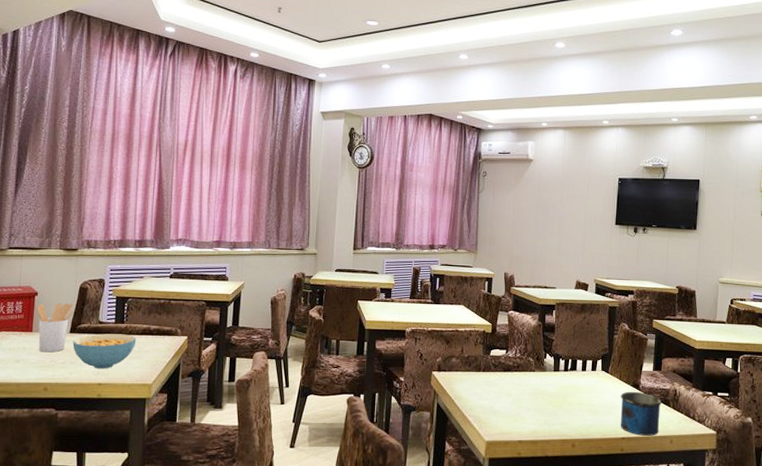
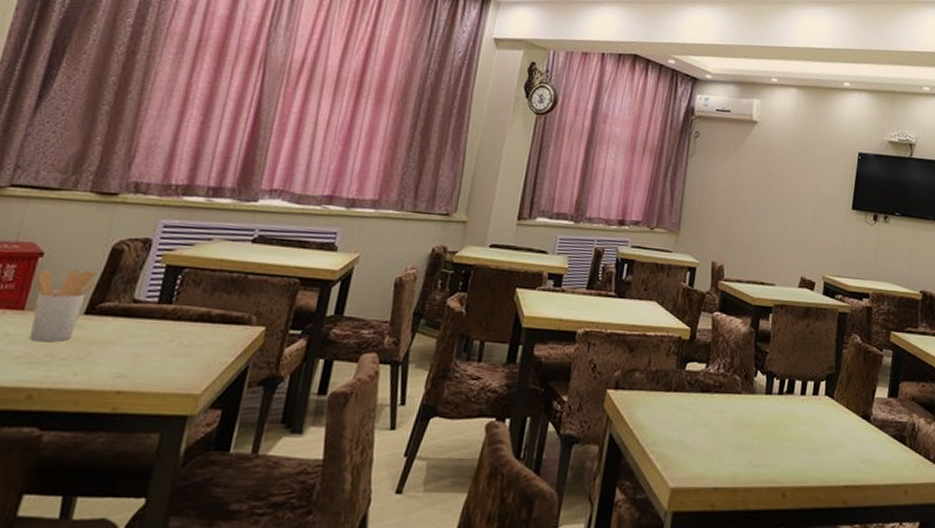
cereal bowl: present [72,334,137,369] -> none [85,317,188,370]
mug: present [620,391,663,436] -> none [844,423,898,484]

